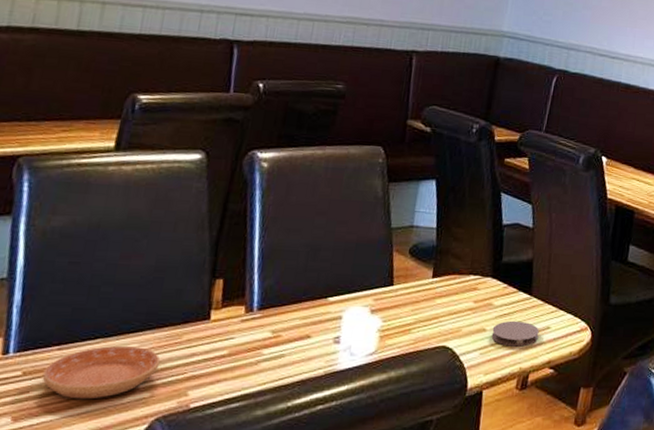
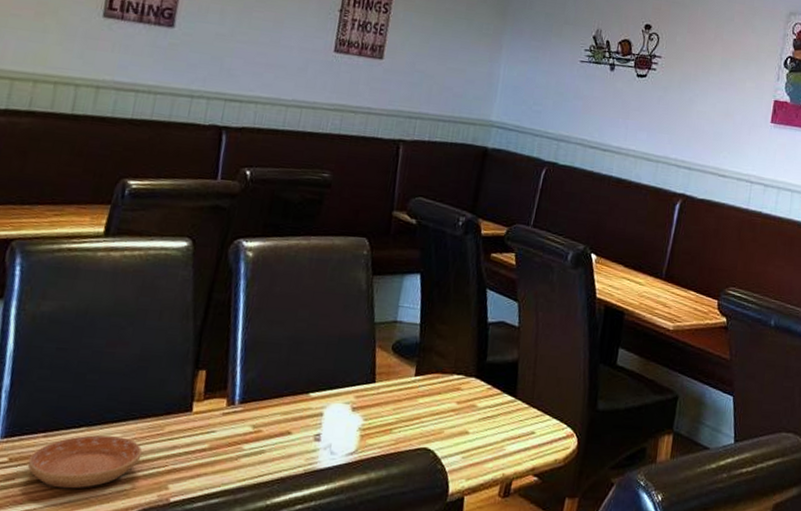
coaster: present [491,320,539,347] -> none [474,423,524,452]

